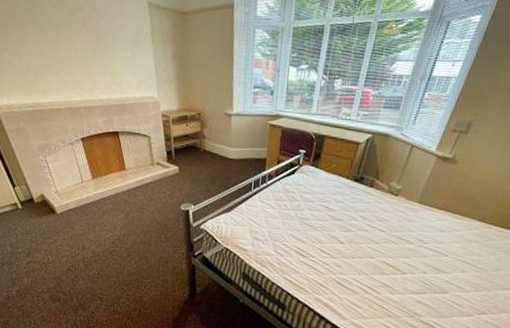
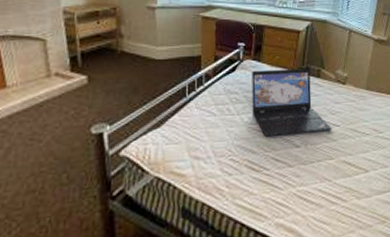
laptop: none [306,175,377,234] -> present [252,69,332,136]

